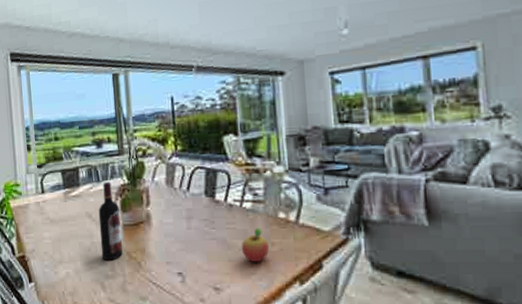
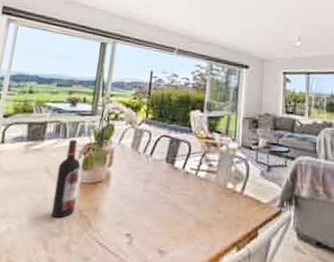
fruit: present [241,227,270,262] -> none [190,195,216,228]

